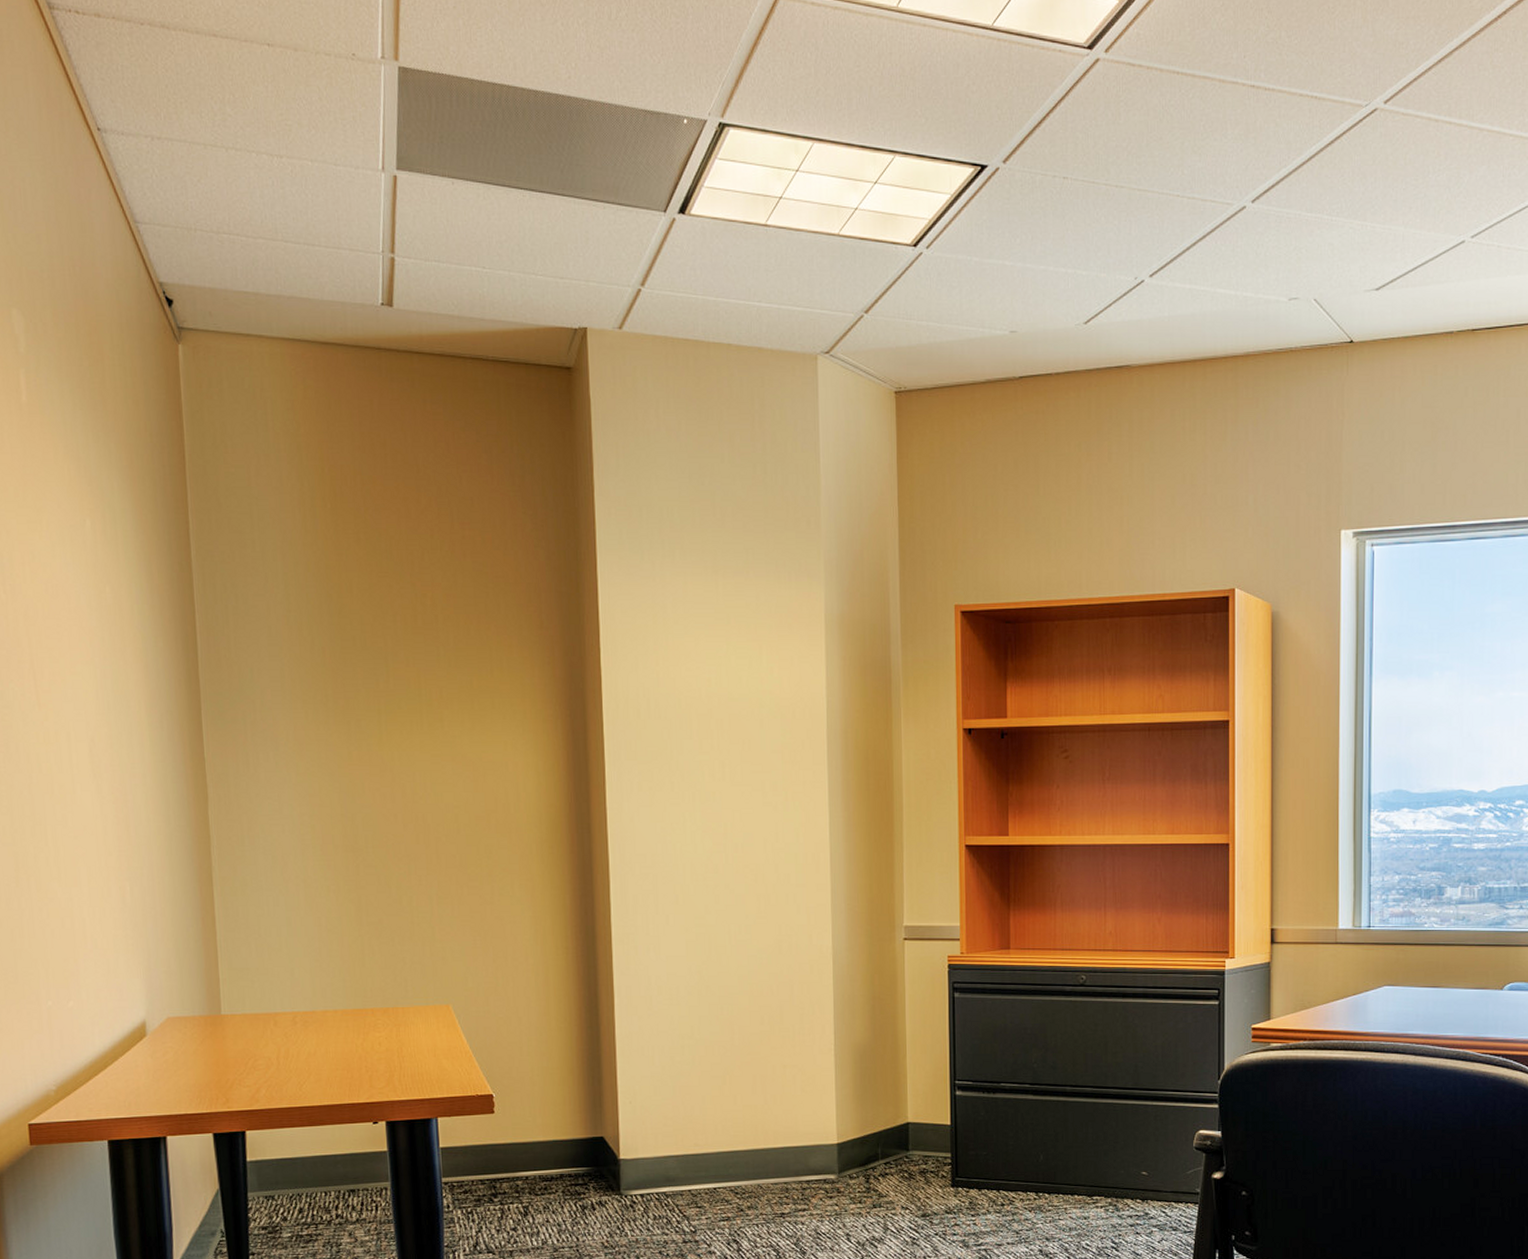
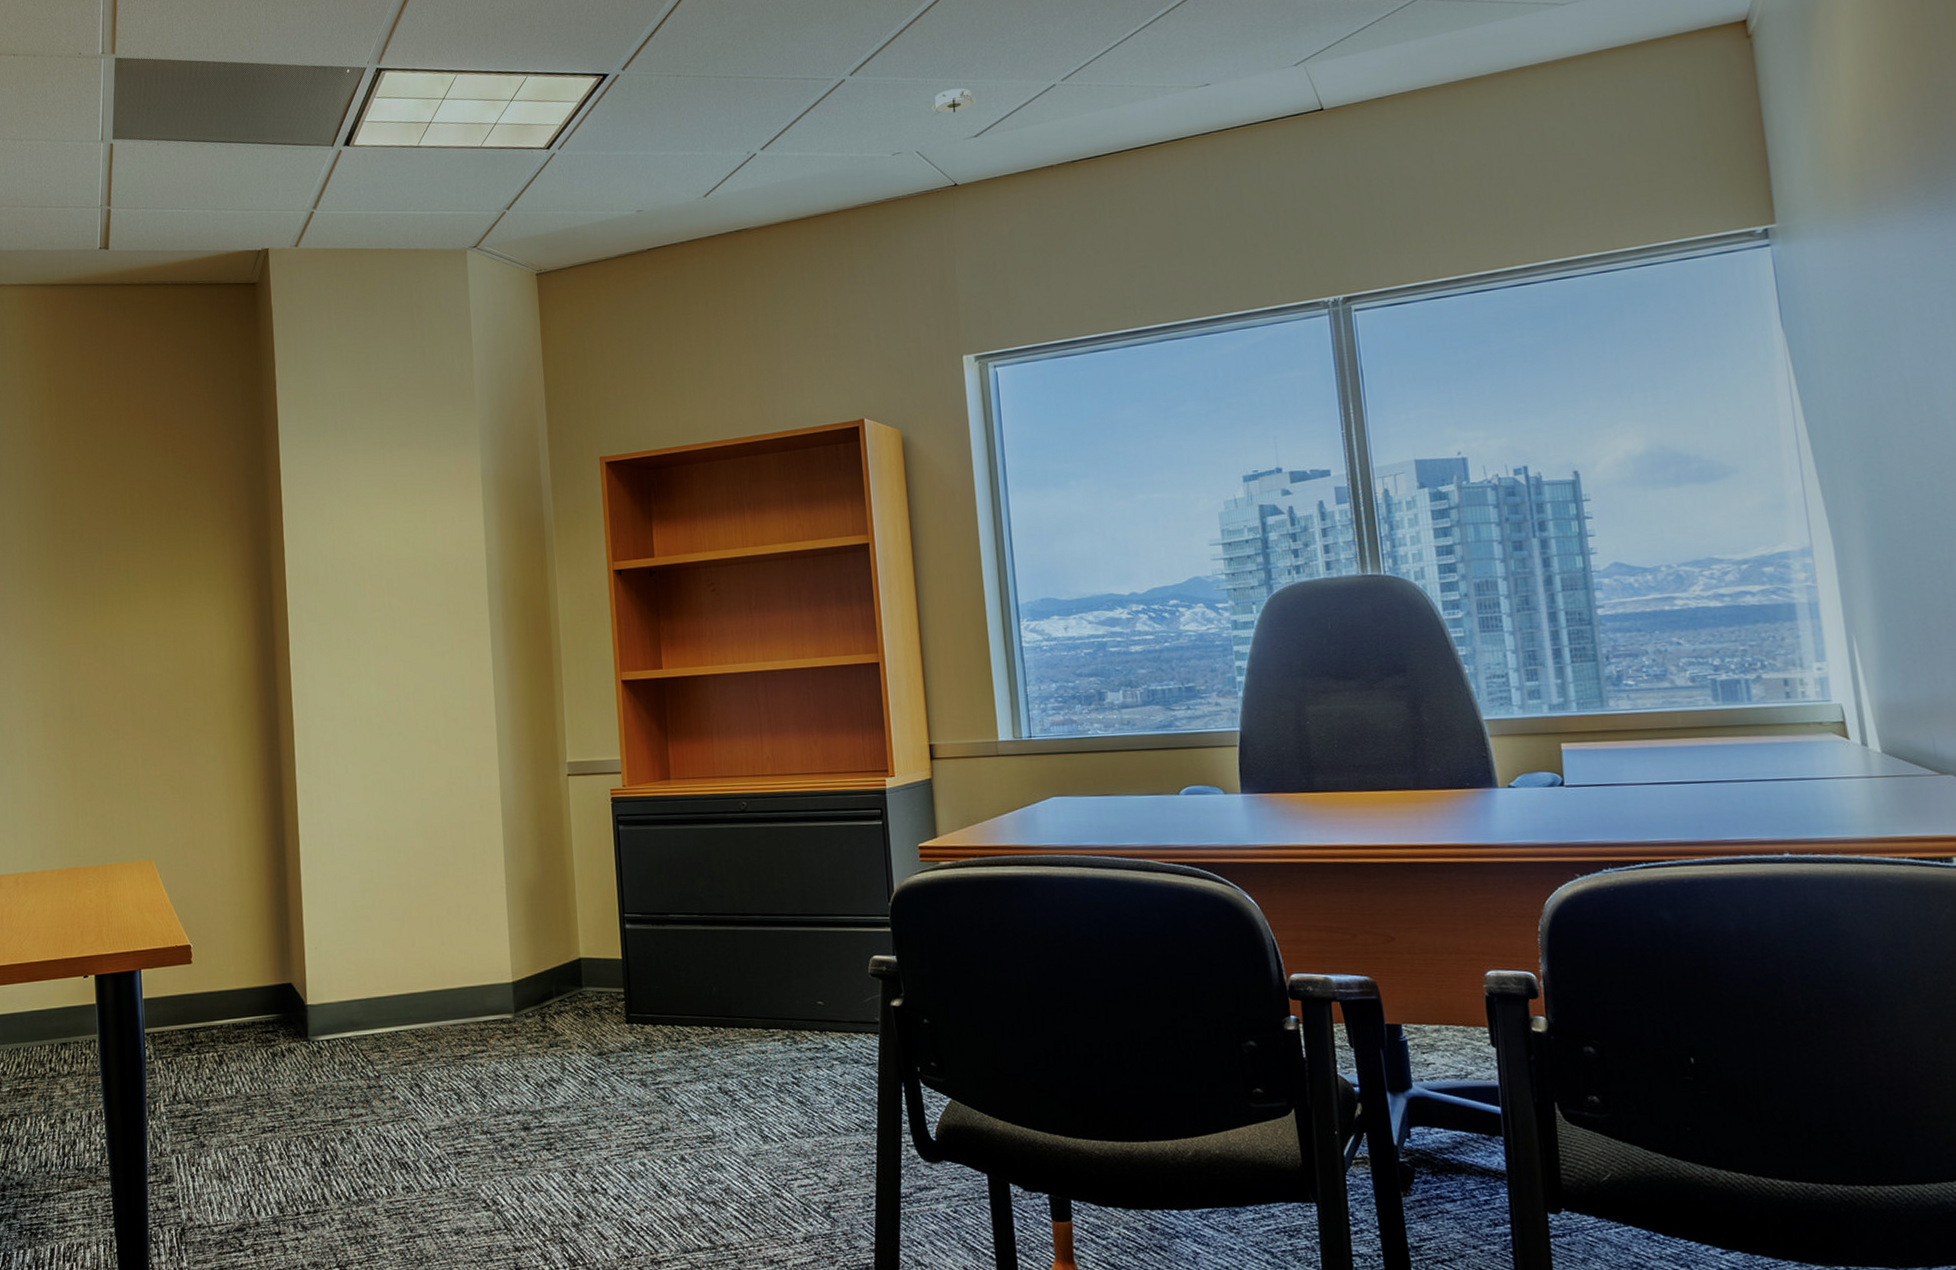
smoke detector: none [1333,233,1381,260] -> present [931,88,976,116]

